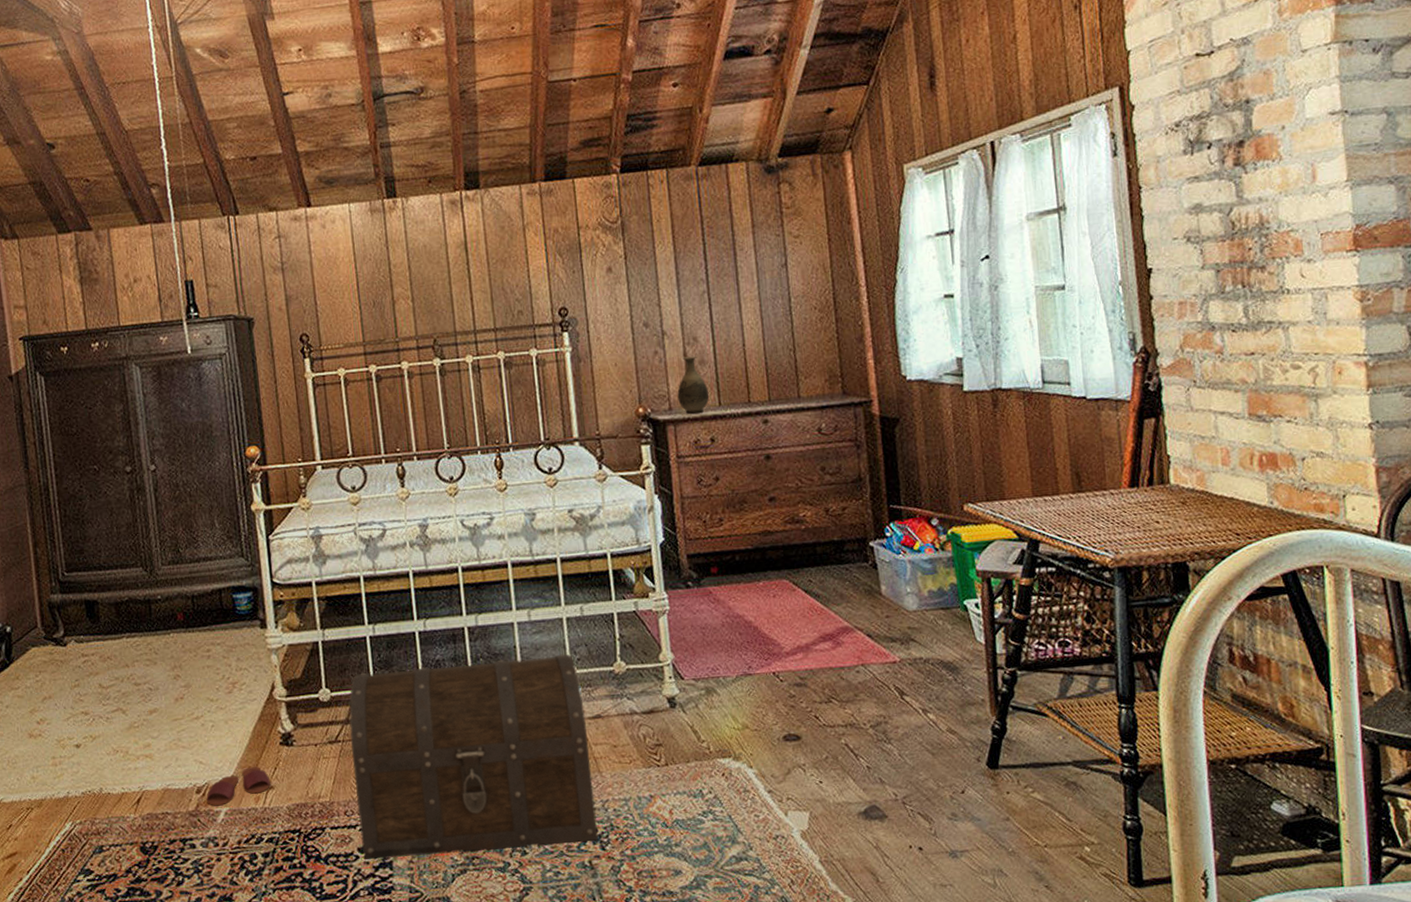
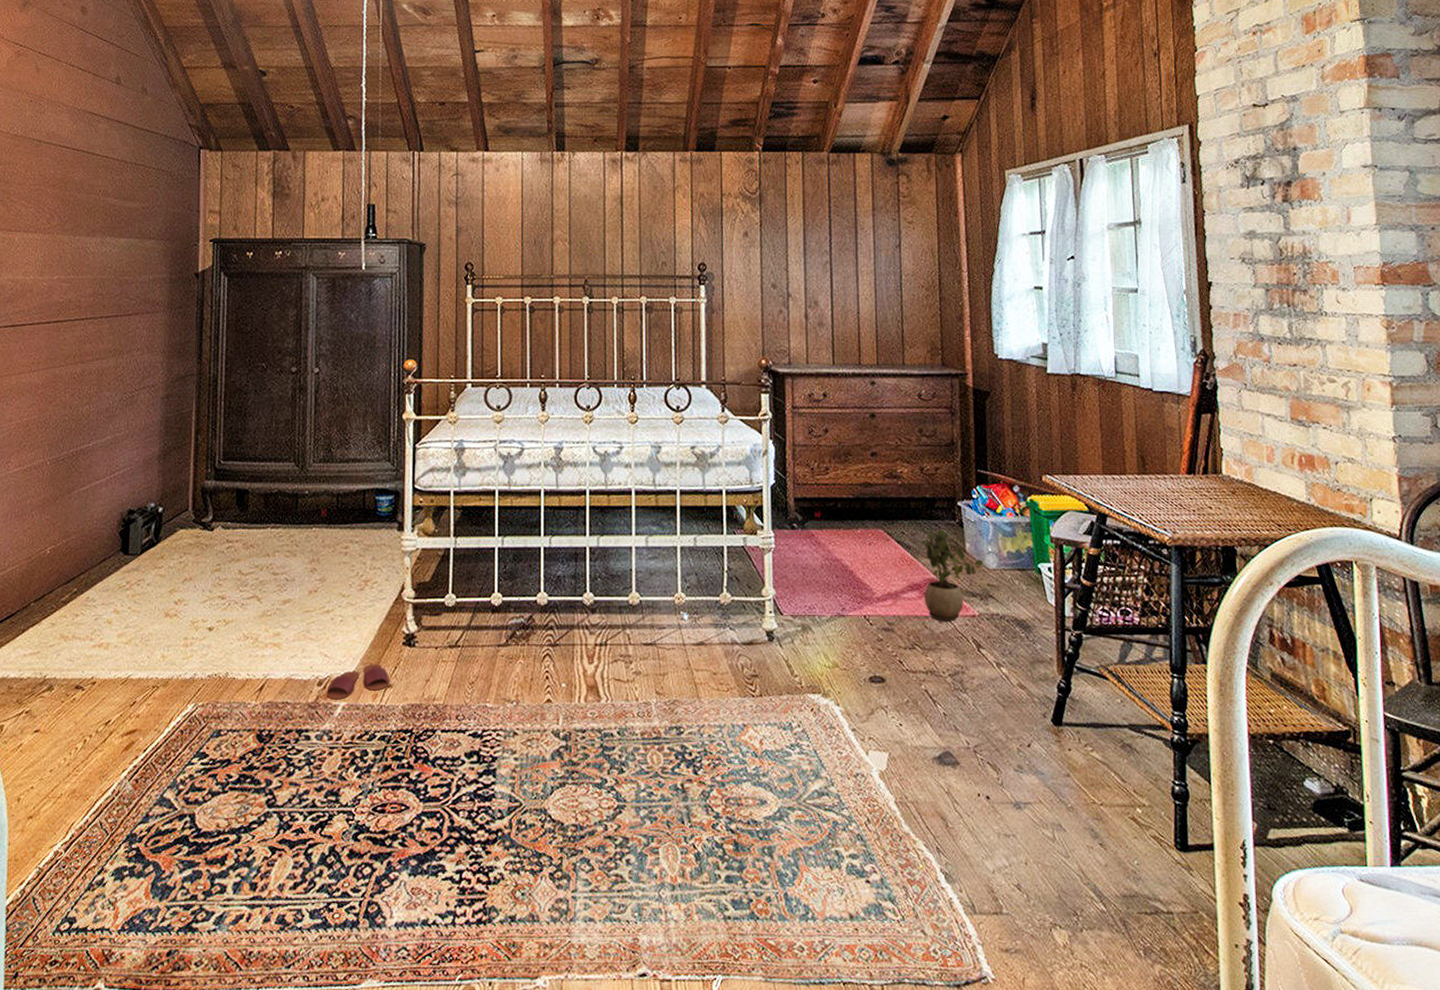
trunk: present [349,654,599,861] -> none [469,581,693,766]
vase: present [677,356,710,415] -> none [797,318,825,370]
potted plant: none [830,573,902,671] -> present [920,529,984,622]

